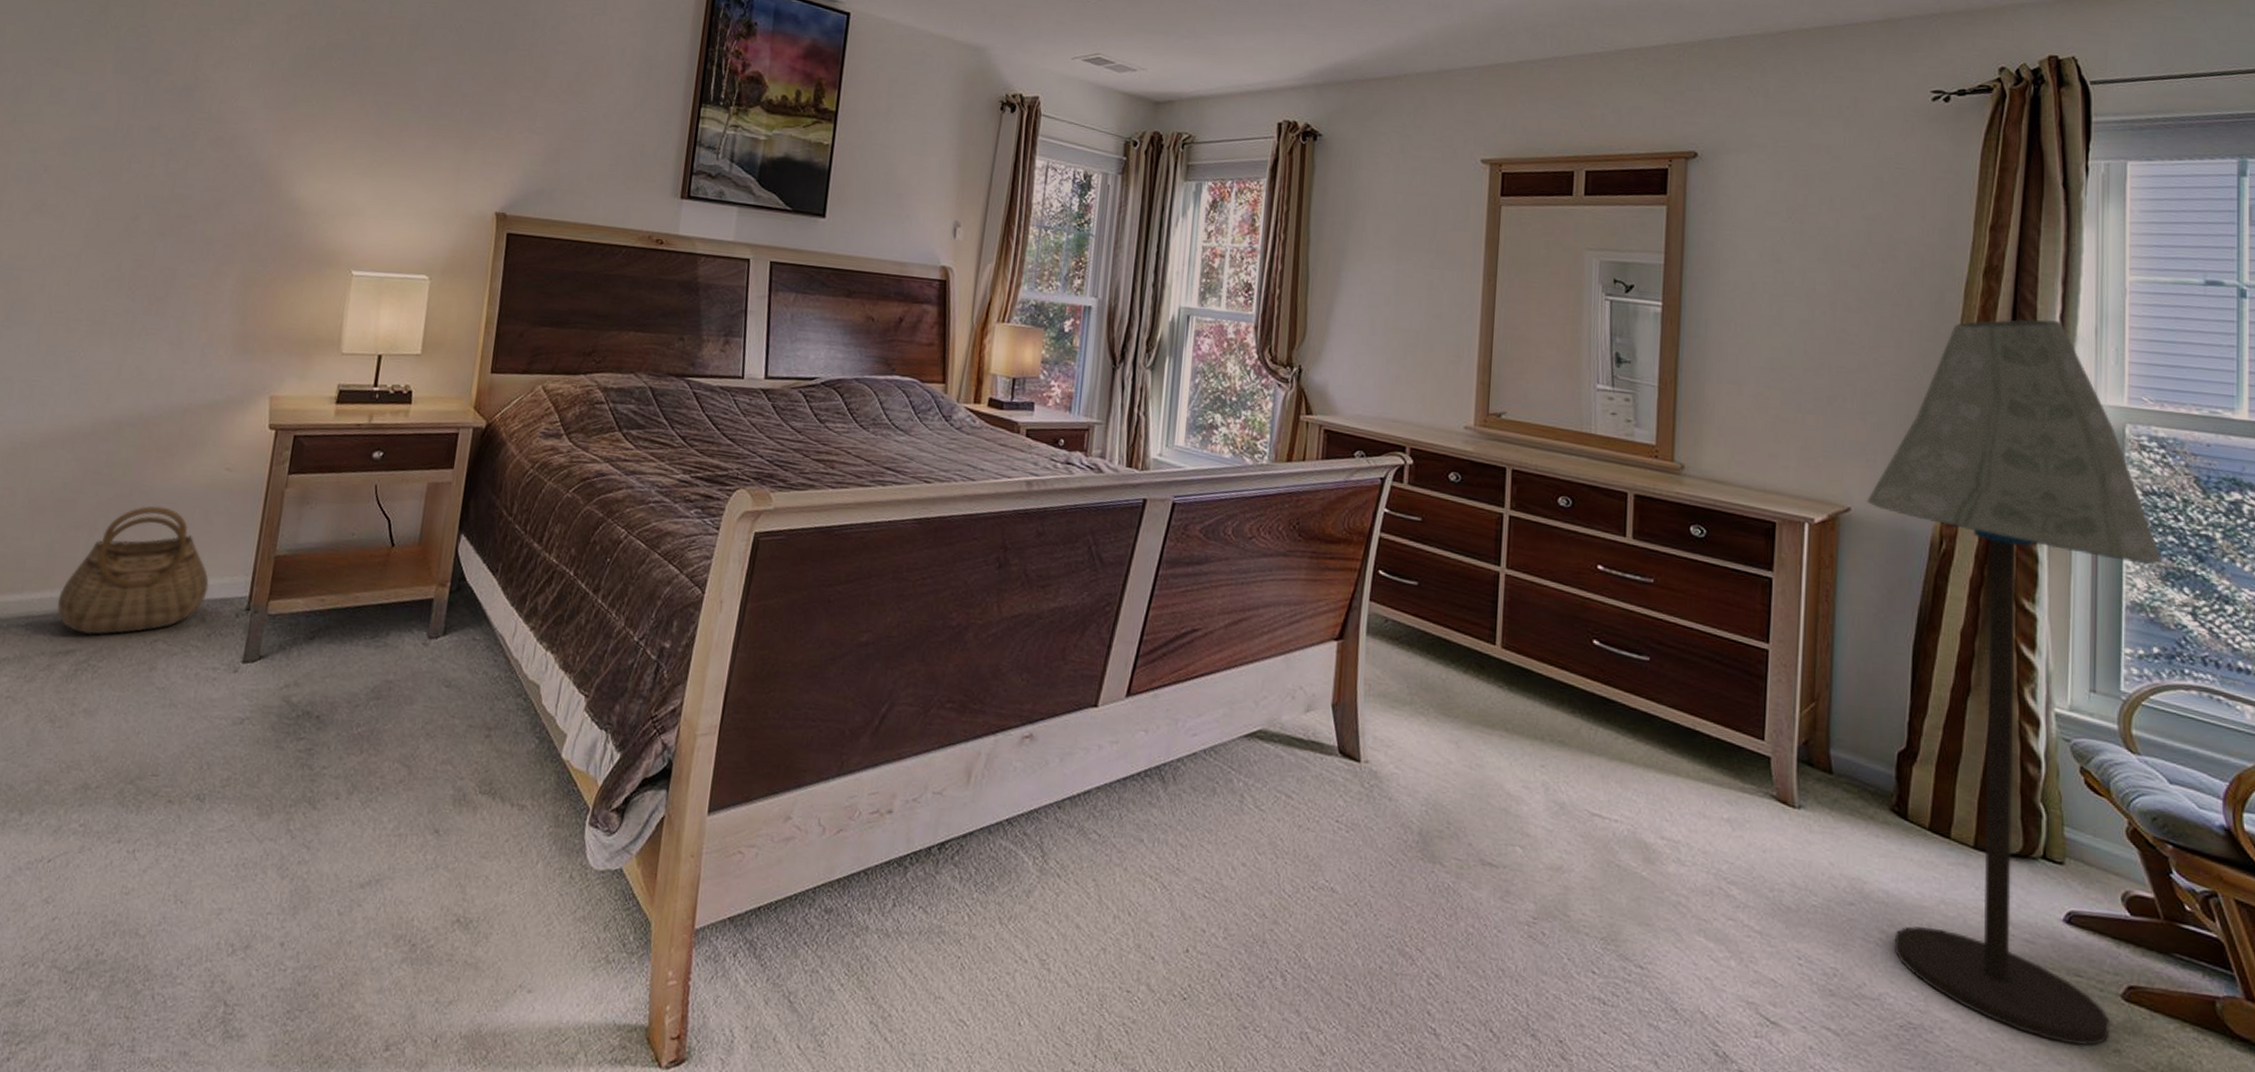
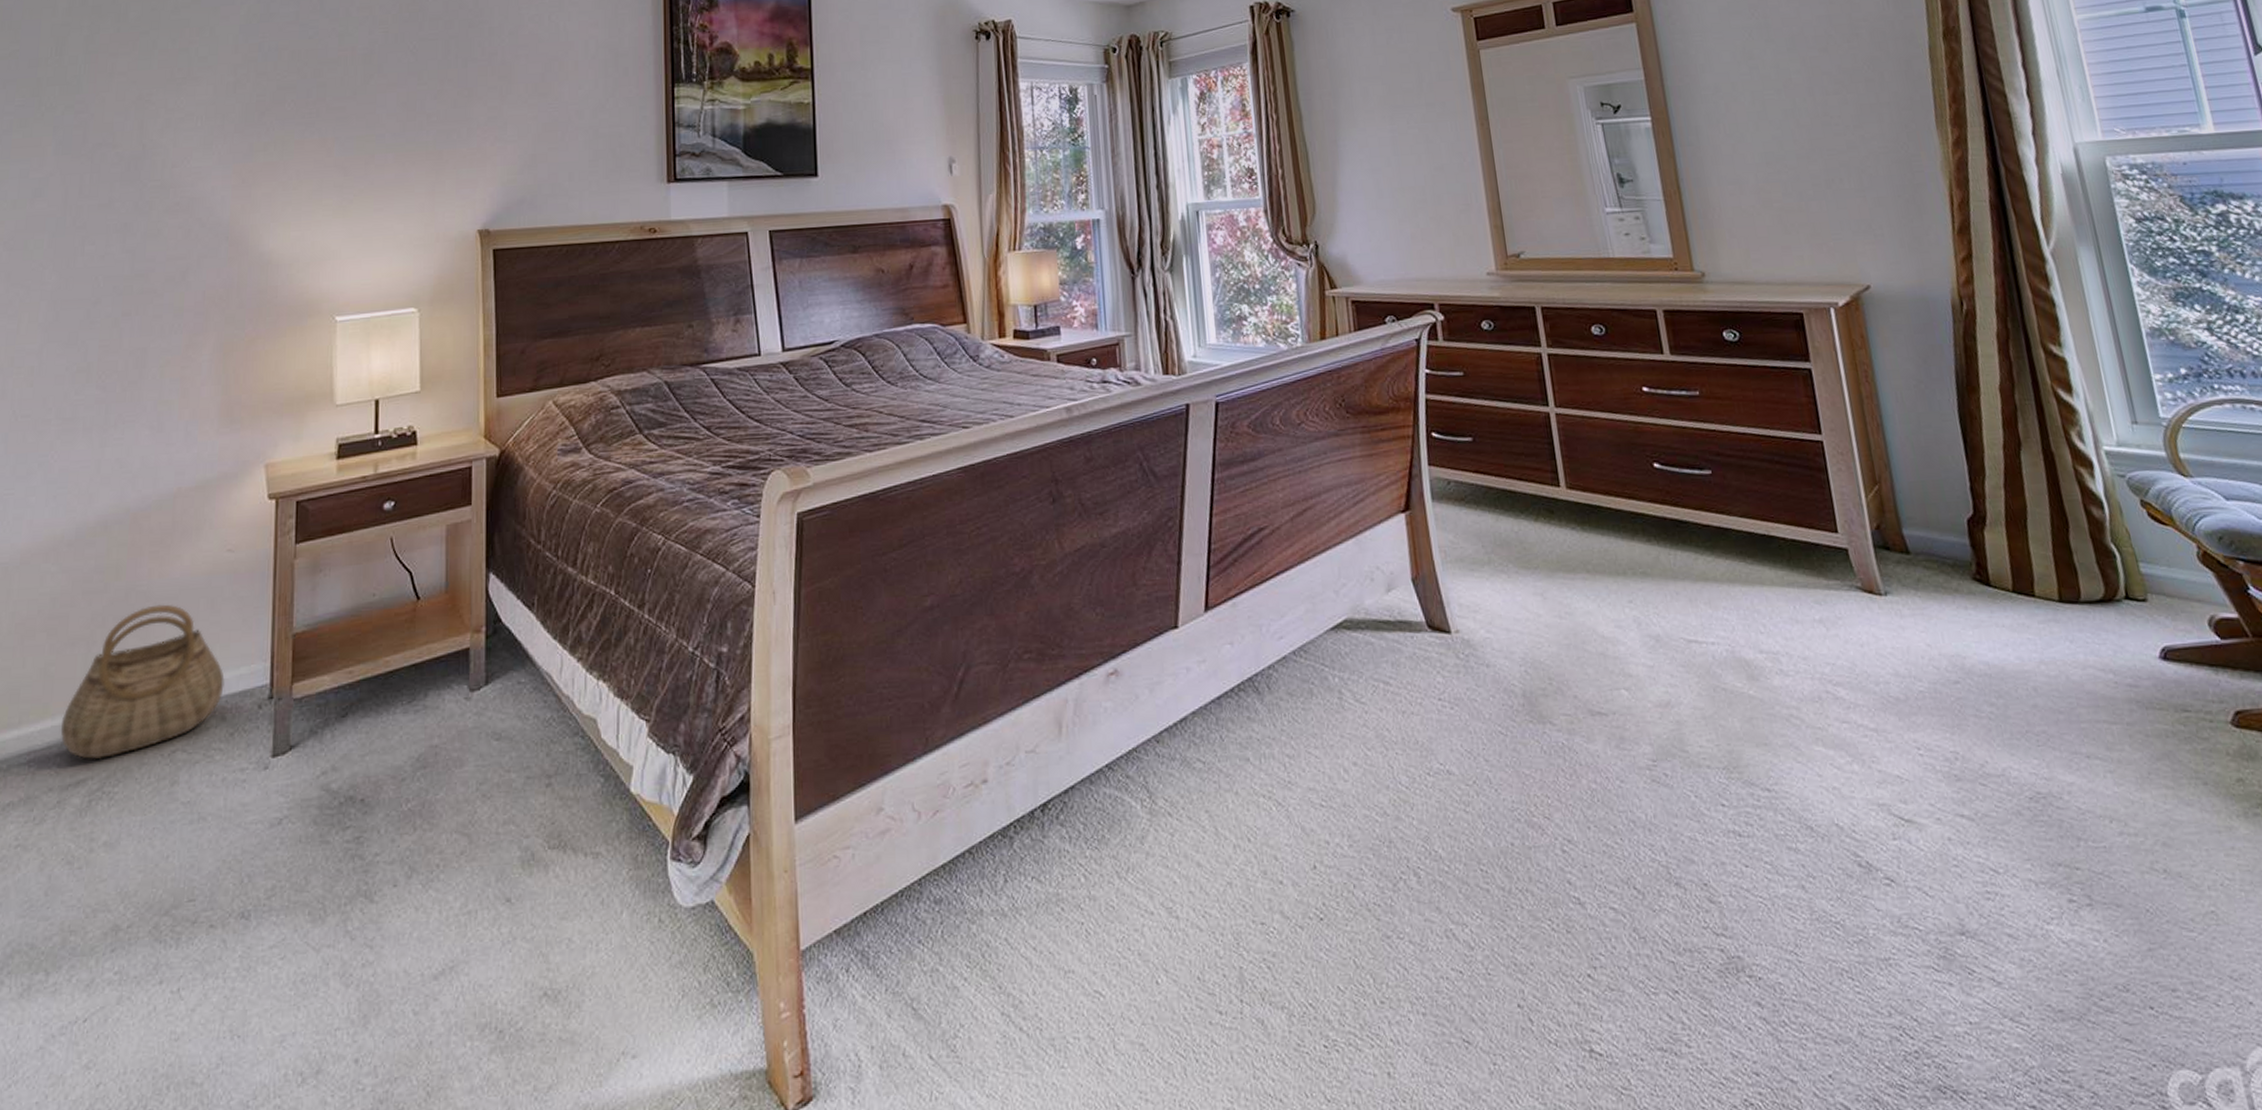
floor lamp: present [1866,319,2163,1046] -> none [1883,69,2229,783]

